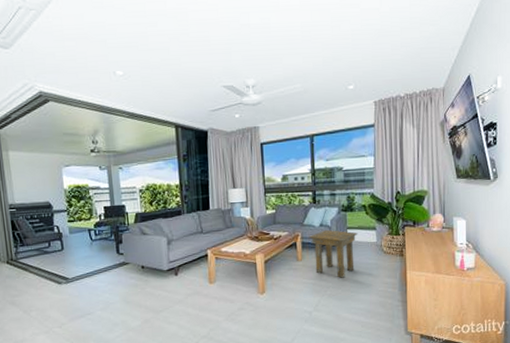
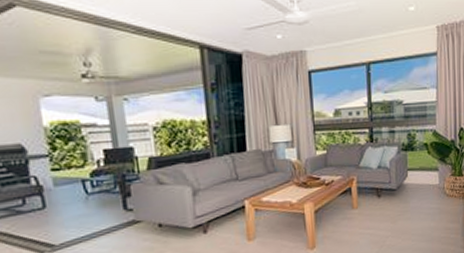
side table: present [309,229,358,278] -> none [366,172,419,226]

